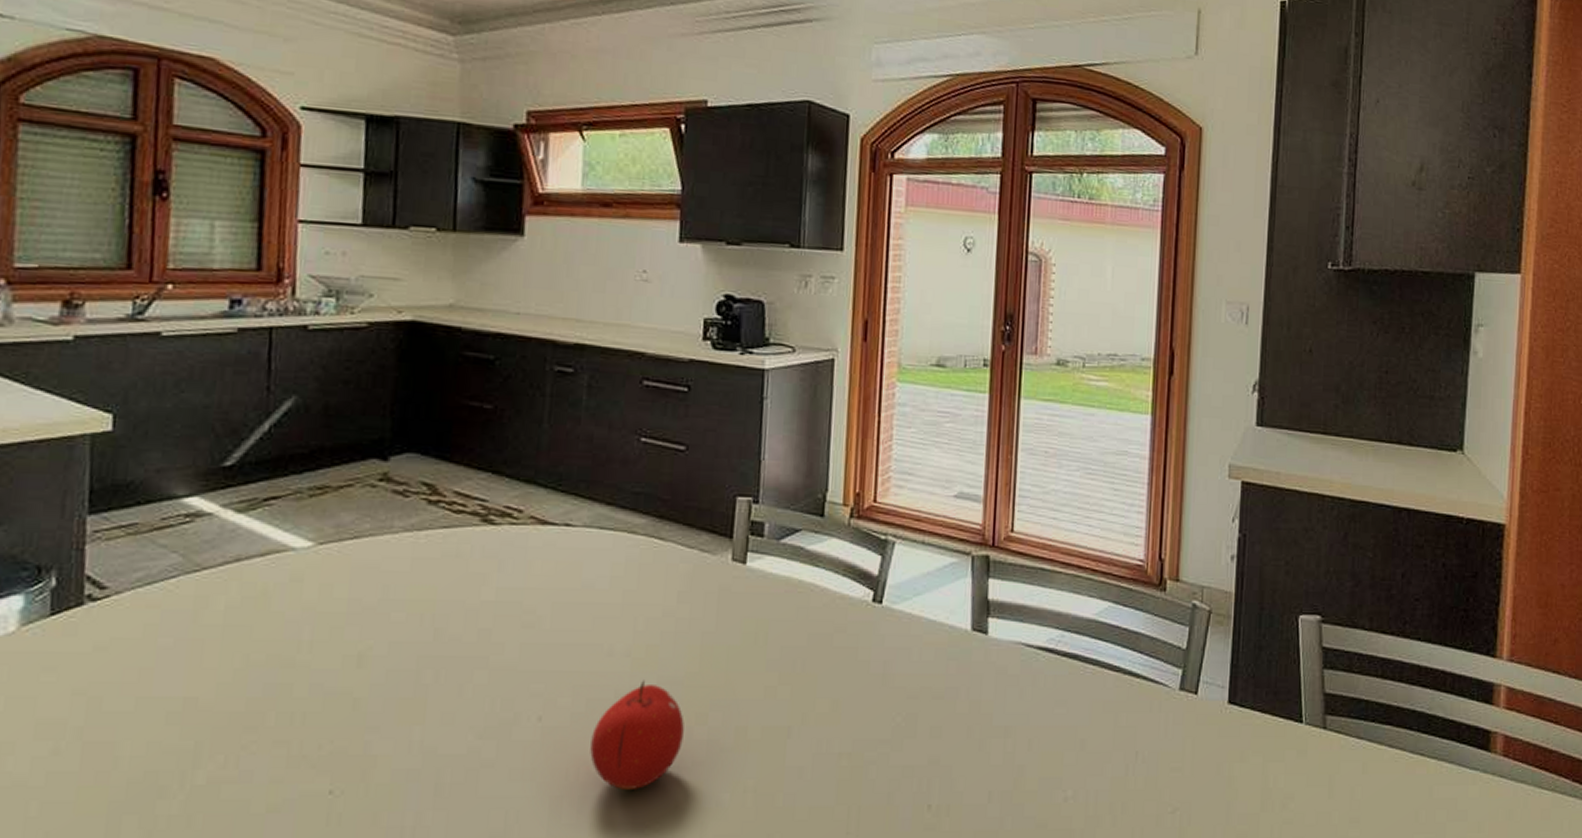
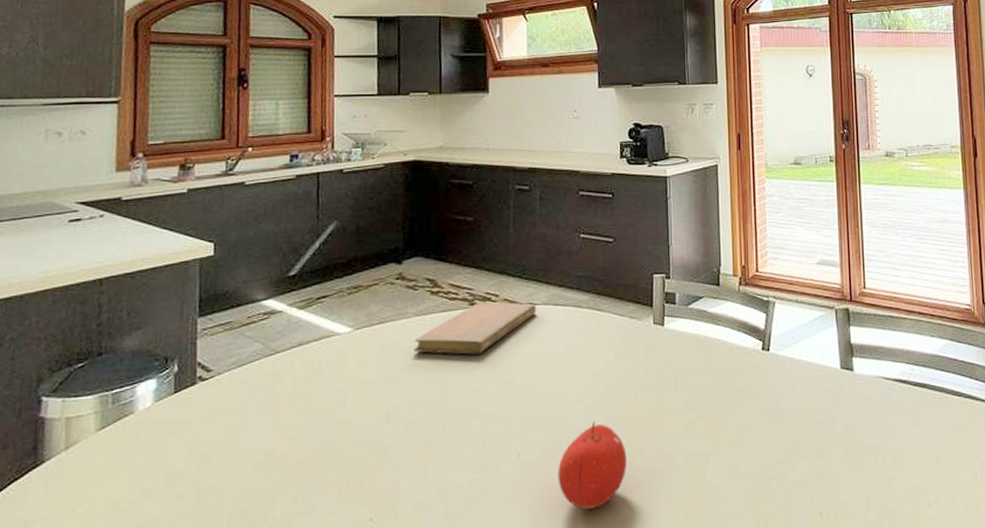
notebook: none [400,518,575,587] -> present [414,302,537,355]

